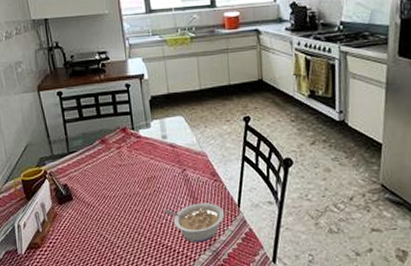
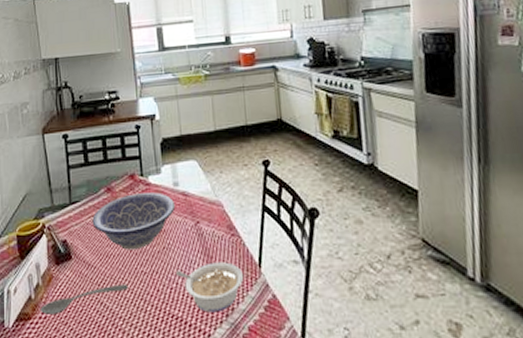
soupspoon: none [47,220,124,244] -> present [40,284,128,314]
decorative bowl: none [89,144,164,193] -> present [92,192,176,250]

